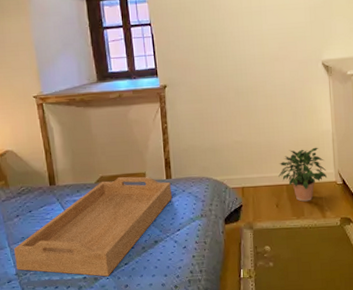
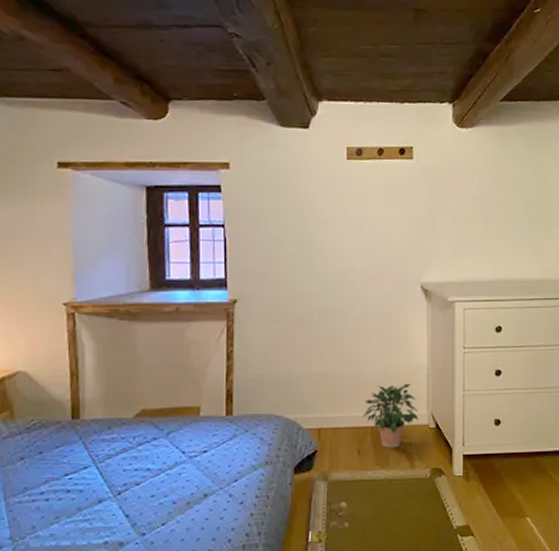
serving tray: present [14,176,172,277] -> none [11,410,231,541]

